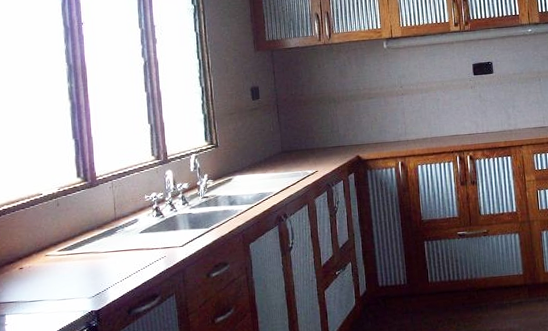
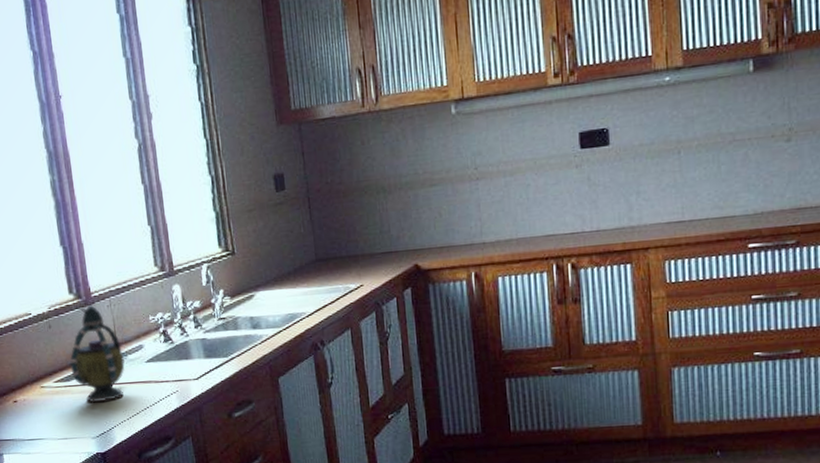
teapot: none [73,186,122,268] -> present [70,304,125,403]

